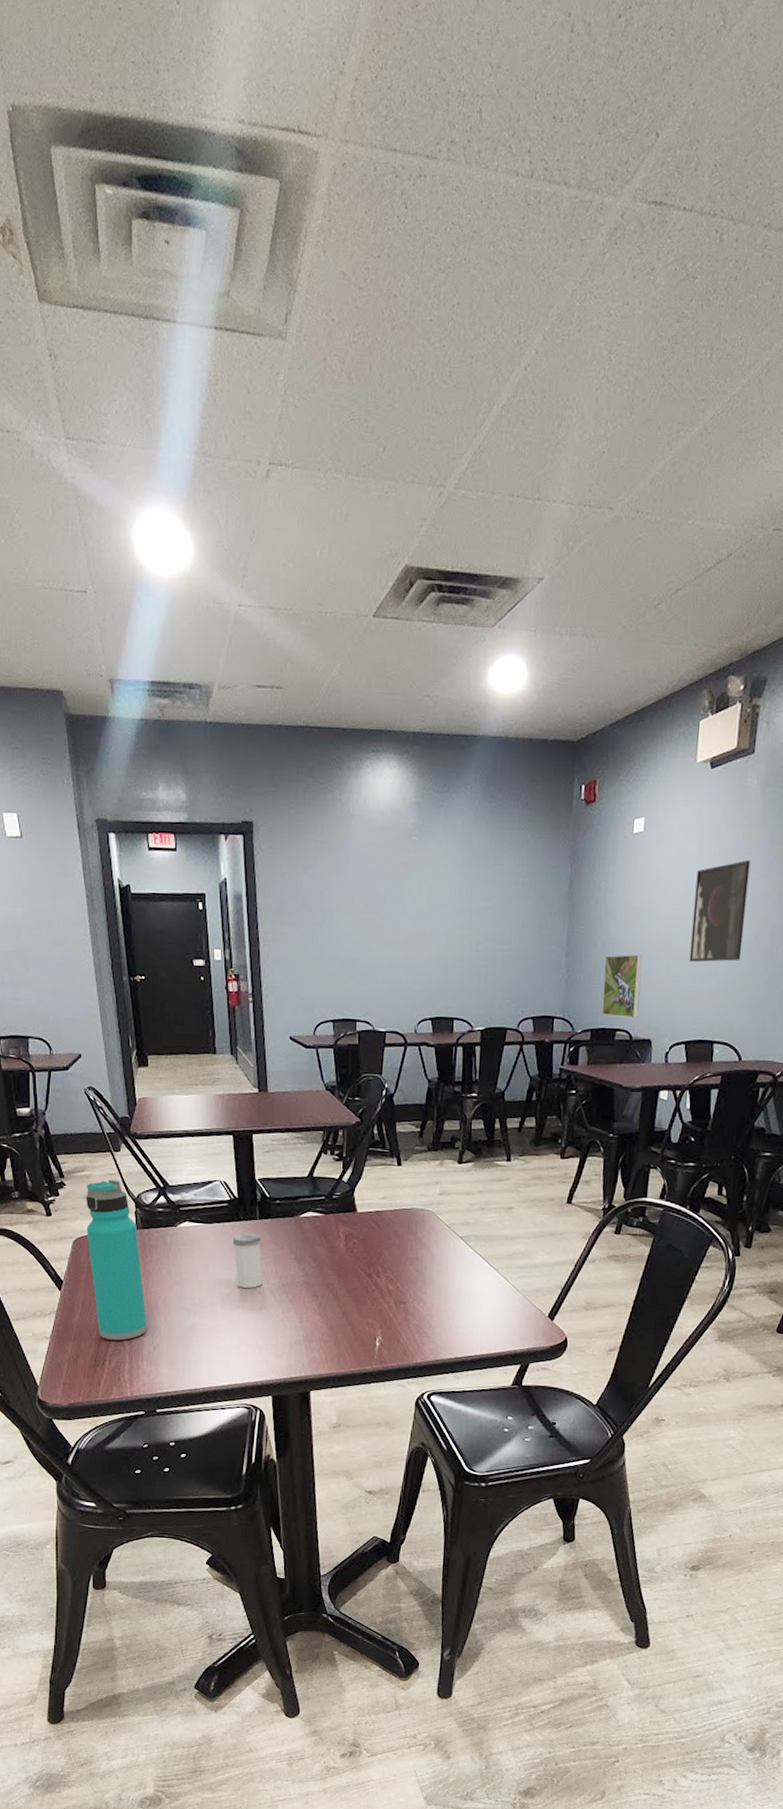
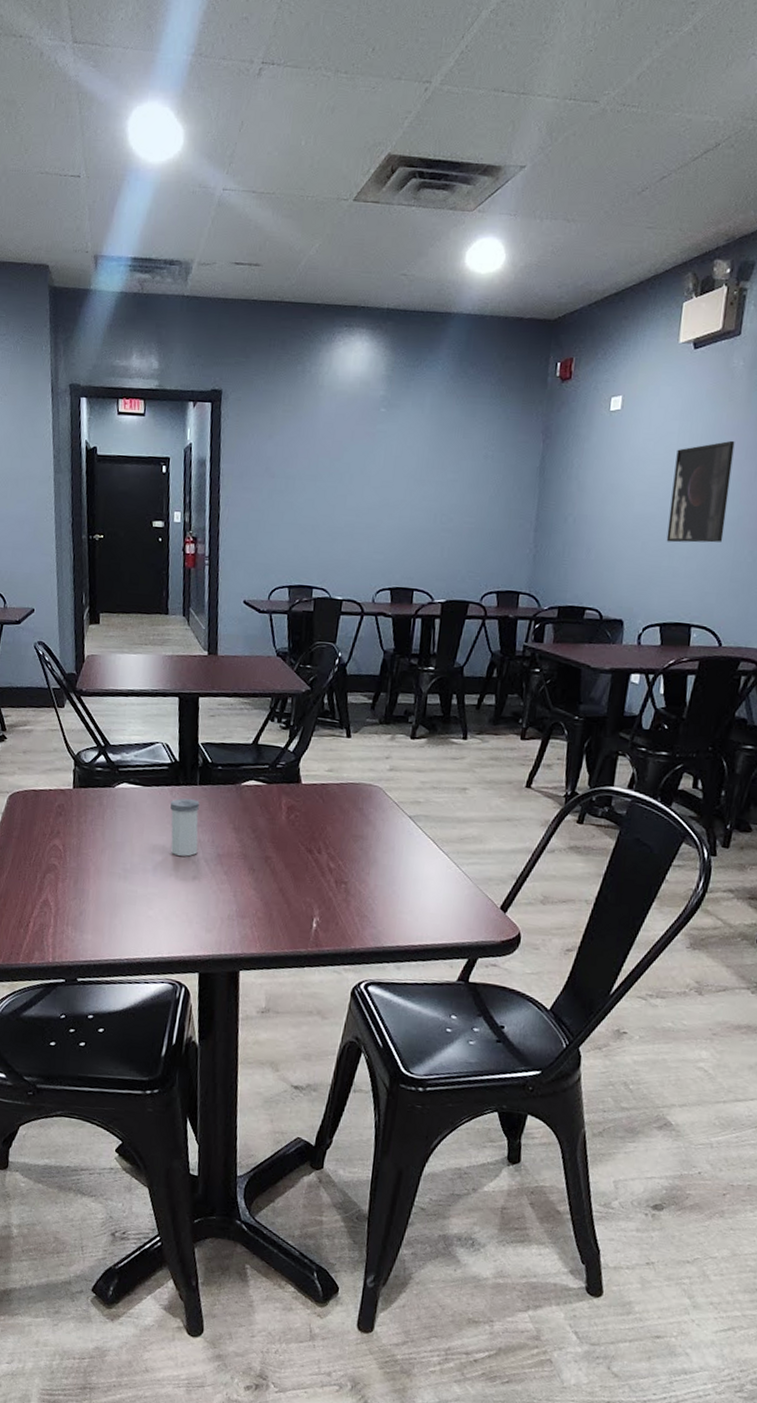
water bottle: present [85,1179,148,1341] -> none [23,735,76,902]
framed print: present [601,954,643,1018] -> none [570,531,617,597]

